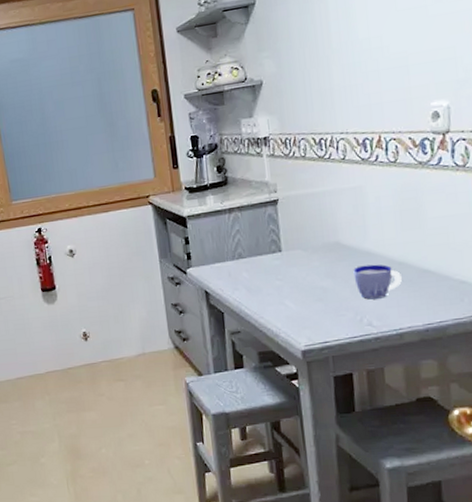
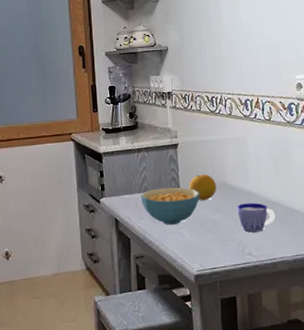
cereal bowl: none [234,250,307,295] -> present [140,187,200,225]
fruit: none [292,233,327,266] -> present [188,174,217,201]

